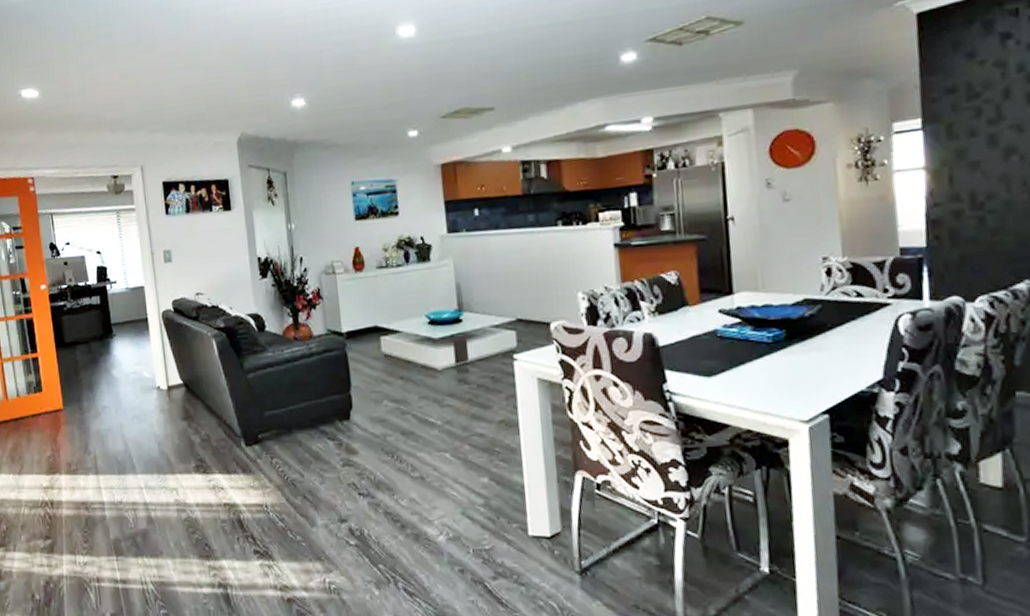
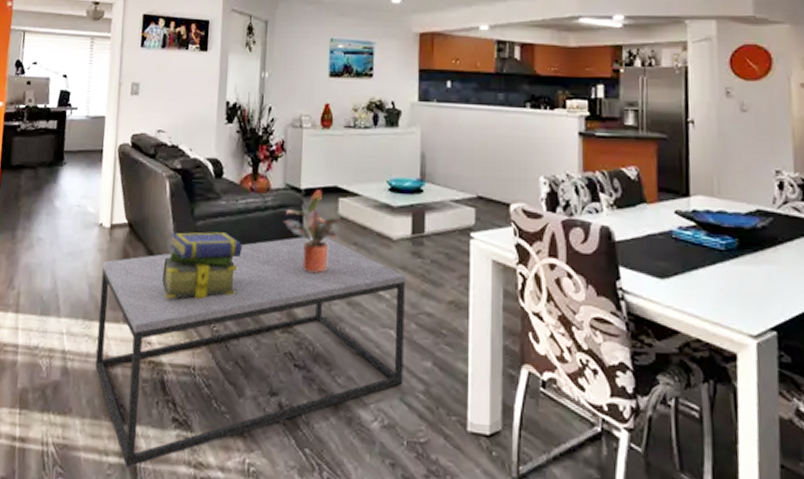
coffee table: none [167,374,463,595] -> present [95,236,405,467]
stack of books: none [222,381,295,448] -> present [162,232,242,299]
potted plant: none [329,331,386,409] -> present [283,190,342,273]

